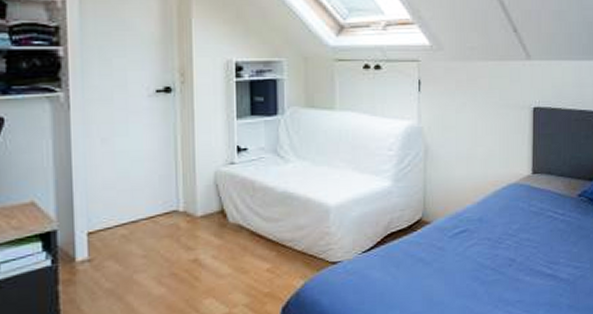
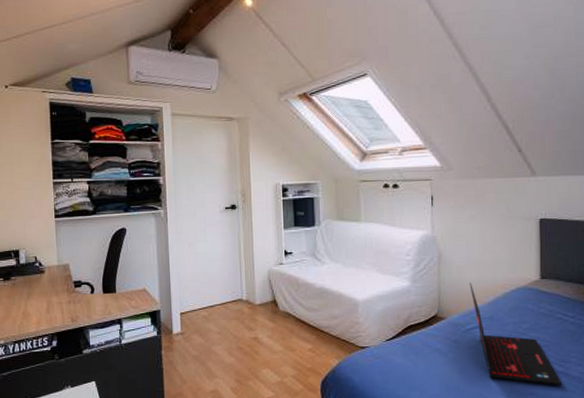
laptop: none [458,180,550,290] -> present [469,282,562,385]

